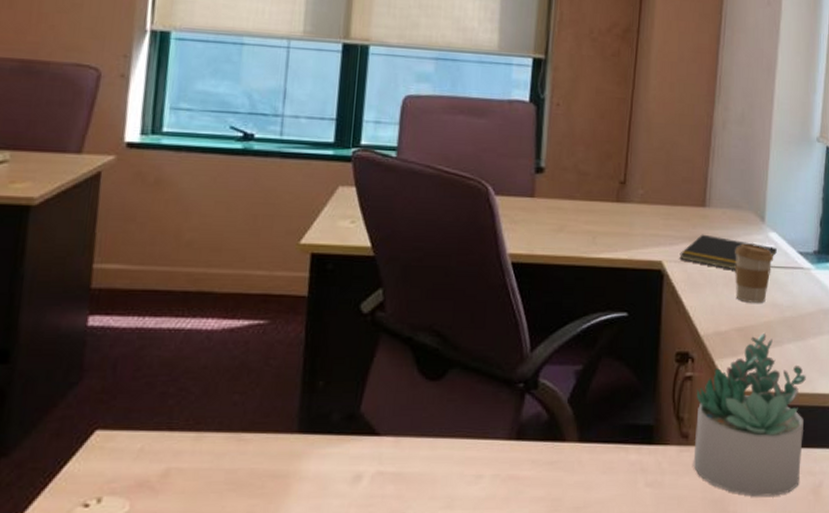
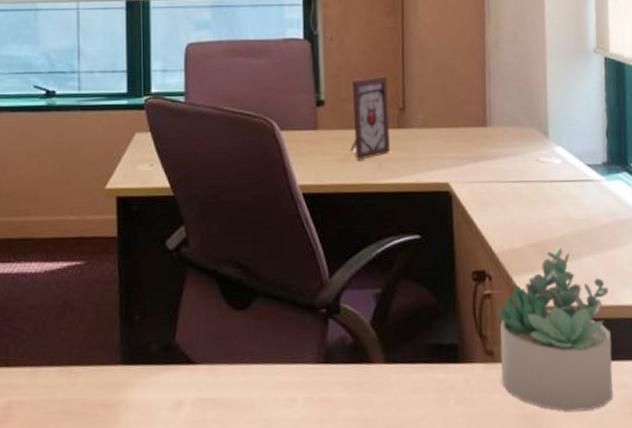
picture frame: none [565,147,610,232] -> present [349,76,390,160]
notepad: present [679,234,777,271] -> none [465,153,564,187]
coffee cup: present [735,243,774,303] -> none [521,159,562,218]

